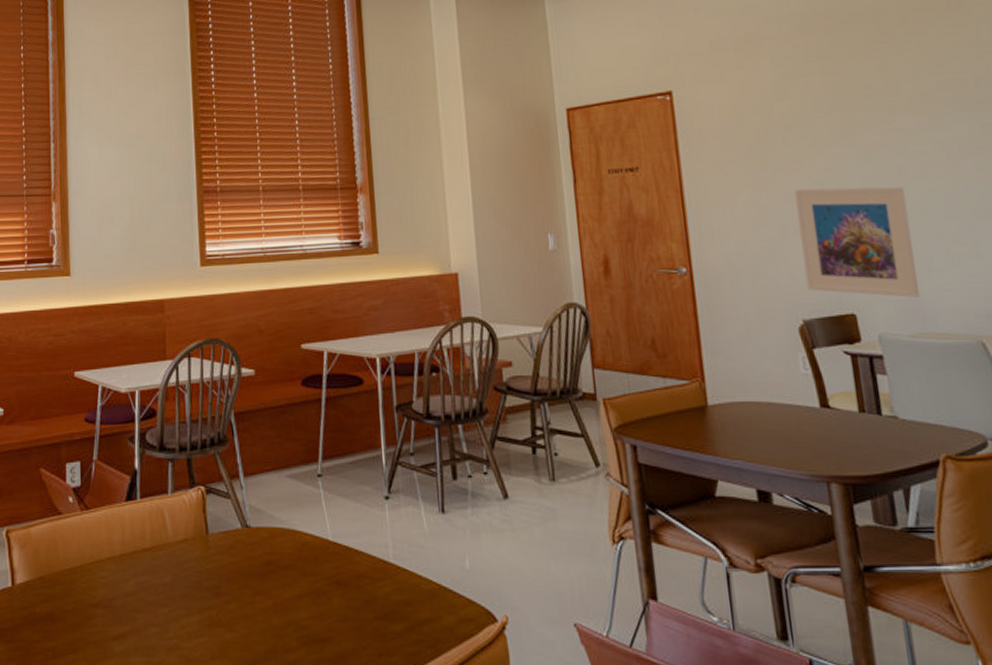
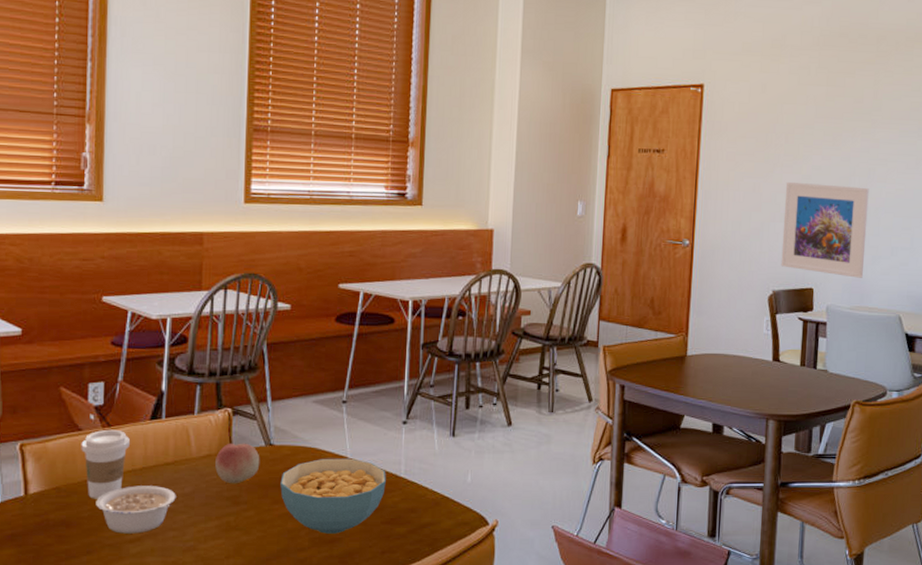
coffee cup: none [62,512,108,590] -> present [81,429,130,499]
legume: none [78,575,156,630] -> present [96,486,176,534]
fruit: none [192,525,238,573] -> present [215,443,260,484]
cereal bowl: none [260,541,374,632] -> present [280,458,386,534]

